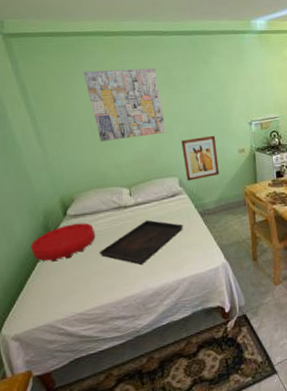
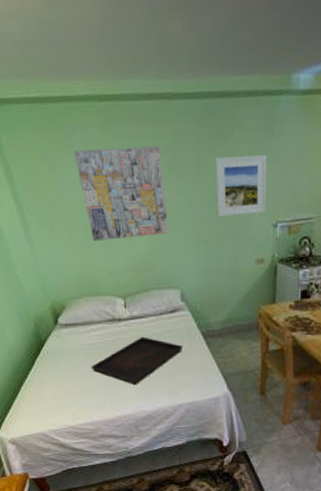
cushion: present [30,222,96,262] -> none [22,333,88,372]
wall art: present [181,135,219,181] -> none [186,239,230,295]
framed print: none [199,74,242,119] -> present [214,155,267,217]

